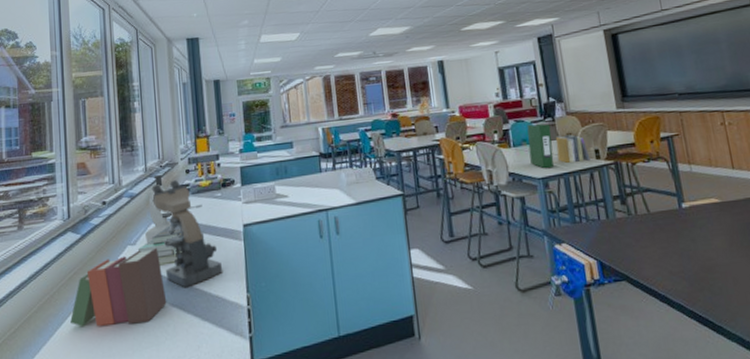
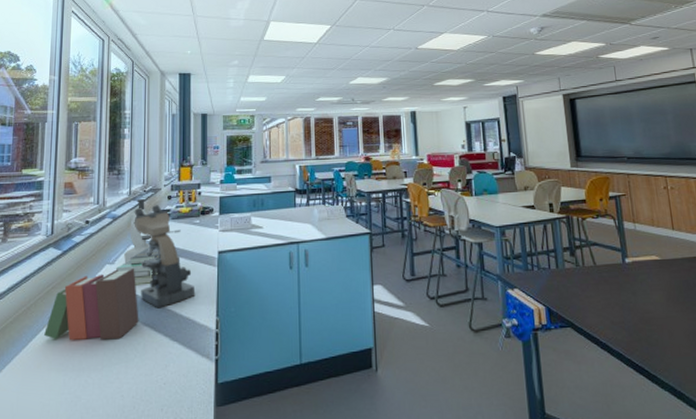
binder: present [527,123,554,169] -> none [488,175,512,218]
books: present [555,135,591,164] -> none [513,188,545,215]

